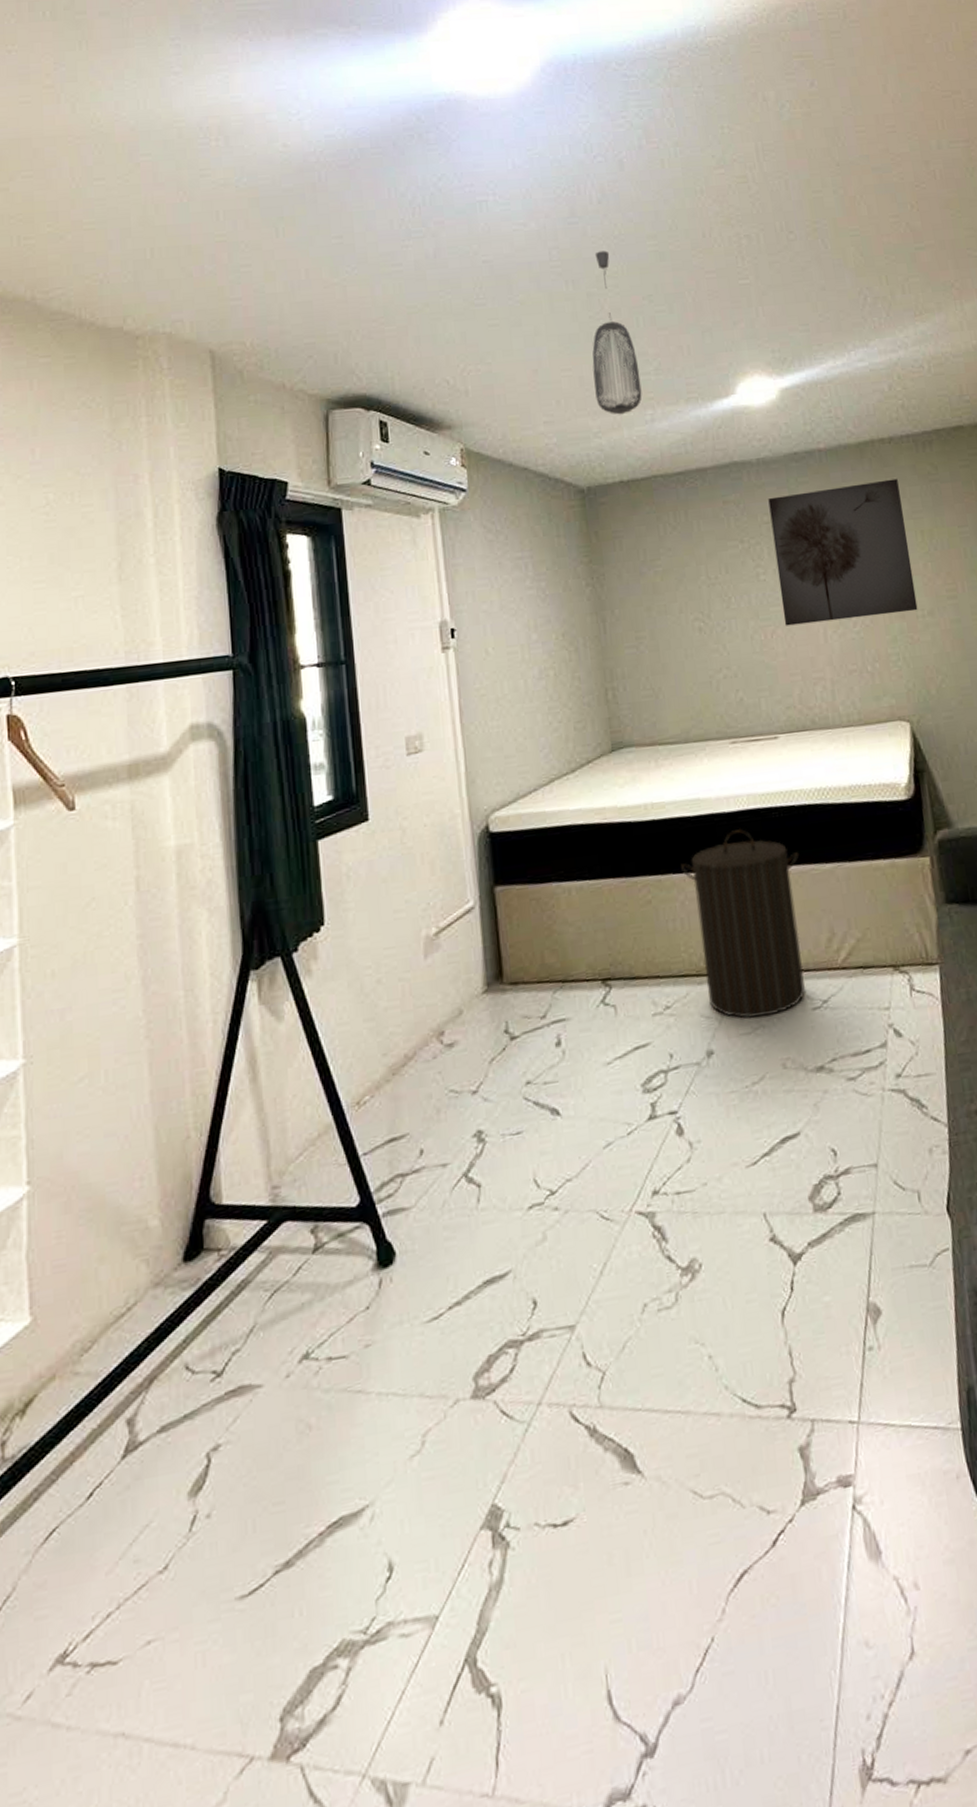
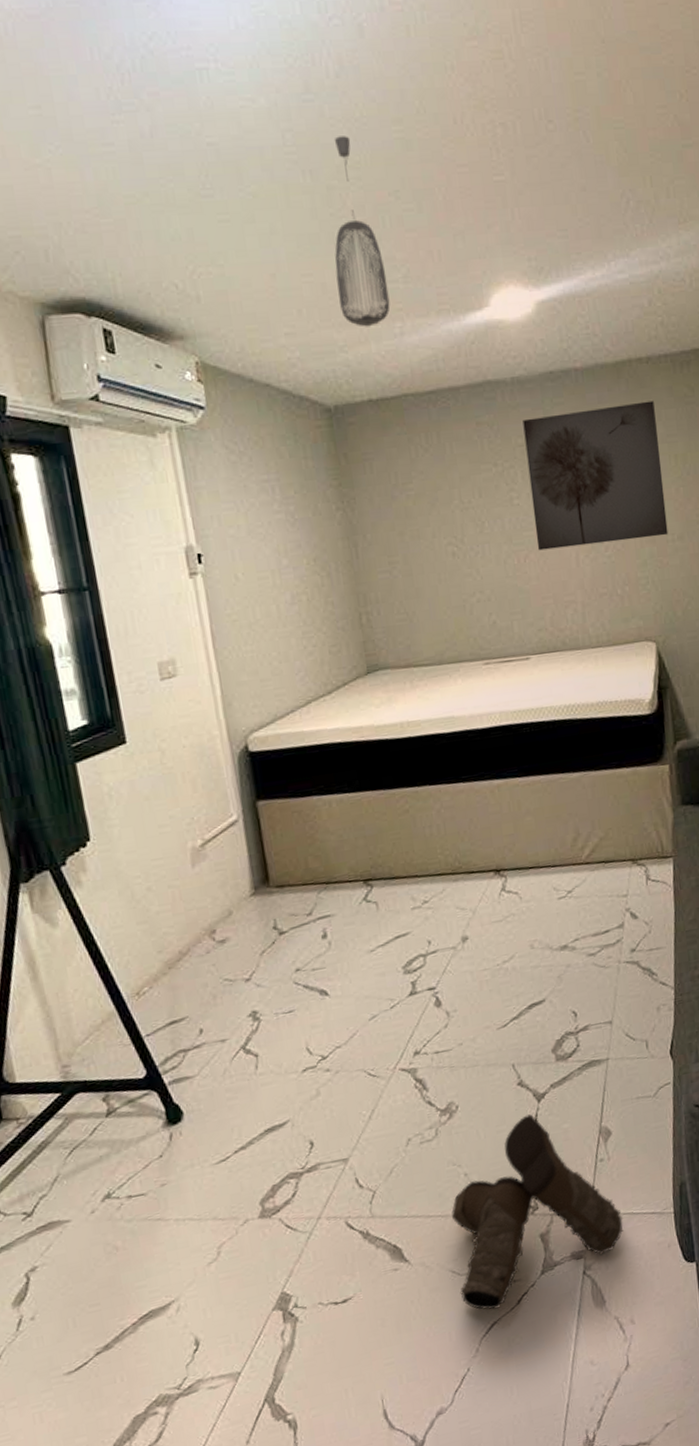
laundry hamper: present [681,828,805,1019] -> none [436,743,552,909]
boots: none [692,1280,901,1552] -> present [451,1114,624,1310]

